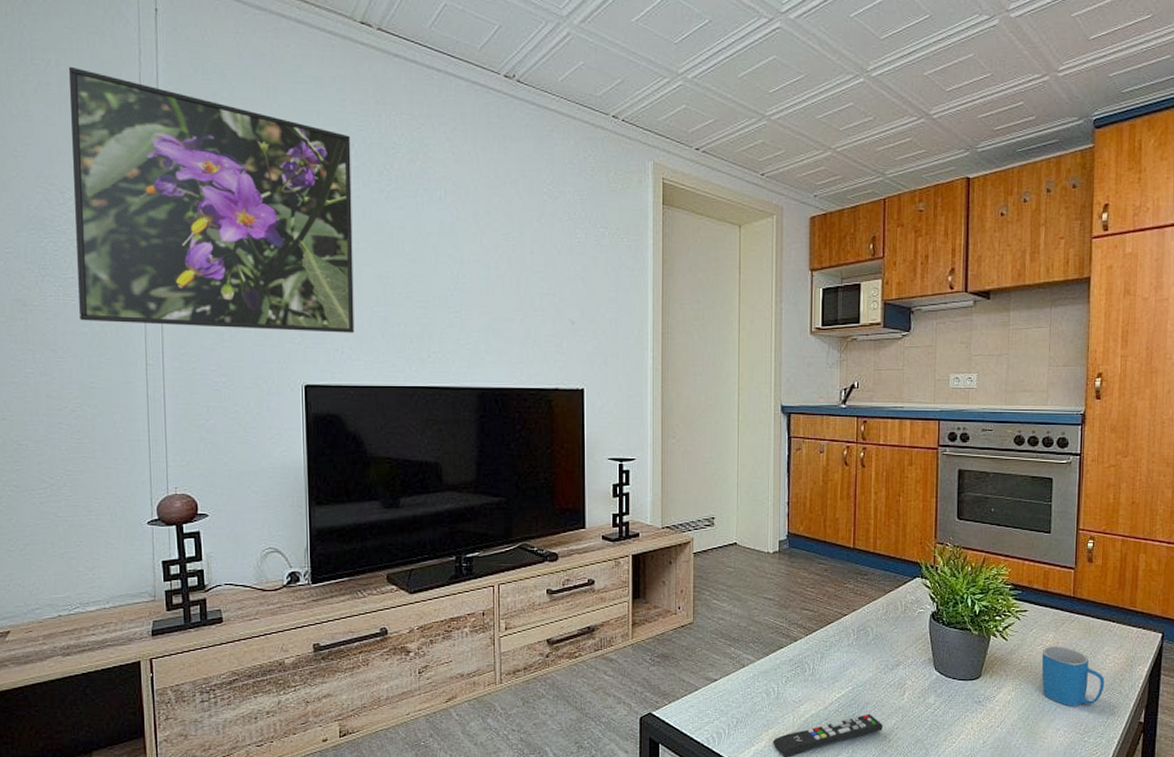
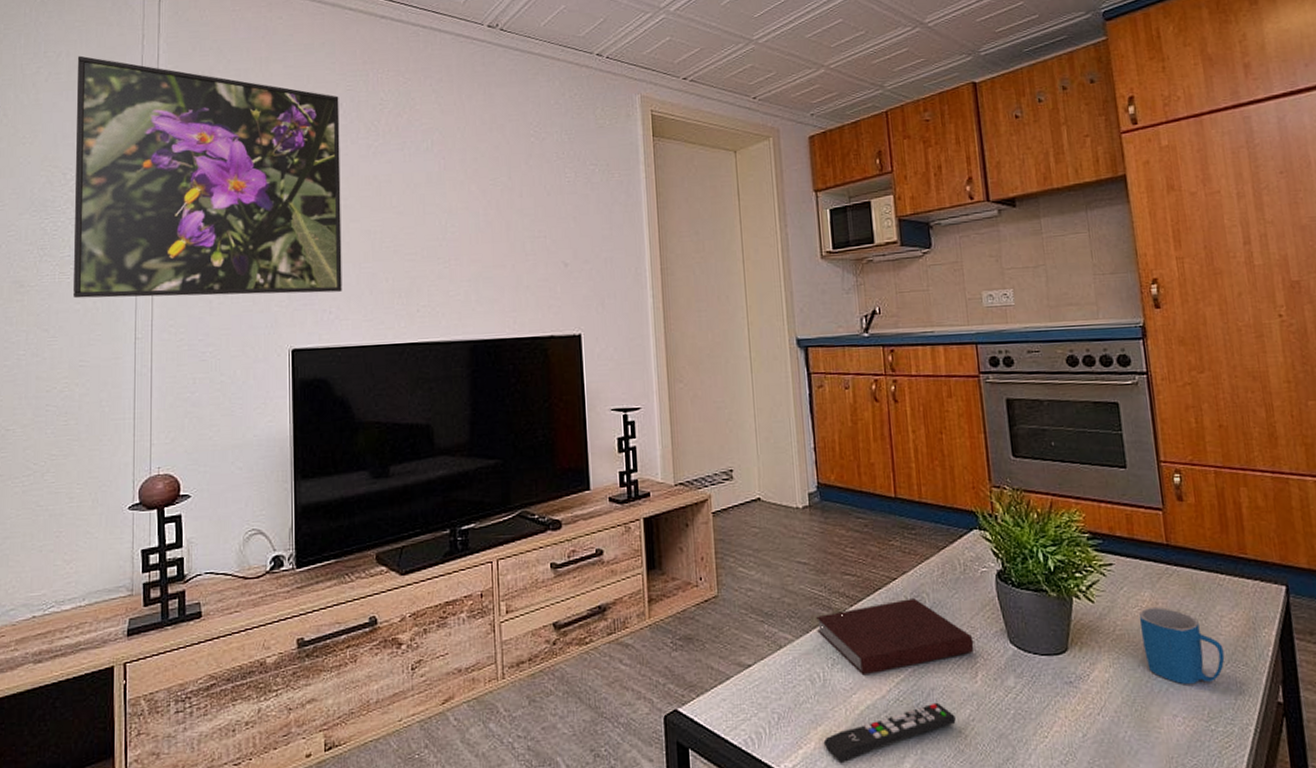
notebook: none [776,631,905,691] -> present [816,598,974,676]

